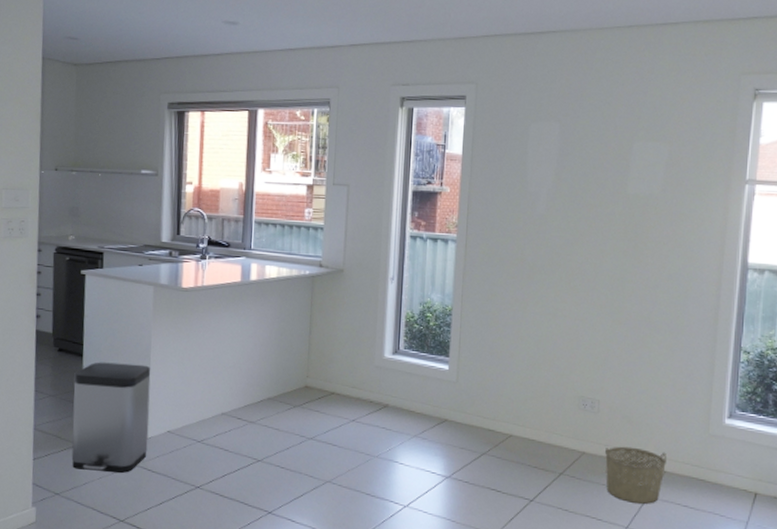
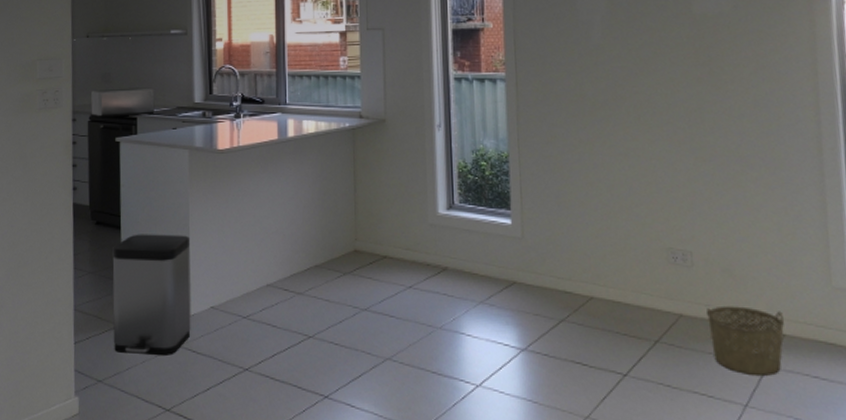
toaster: none [57,222,123,251] -> present [91,87,155,118]

